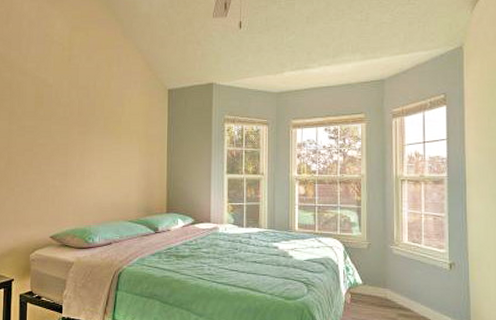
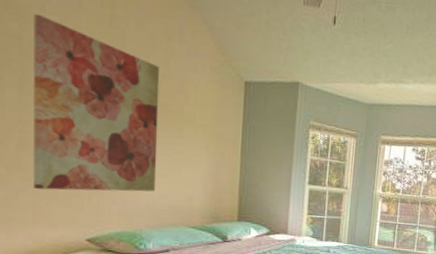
wall art: none [15,63,104,197] -> present [32,13,160,192]

